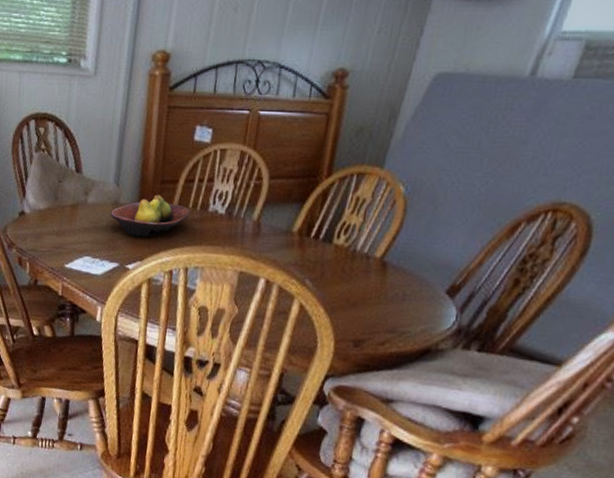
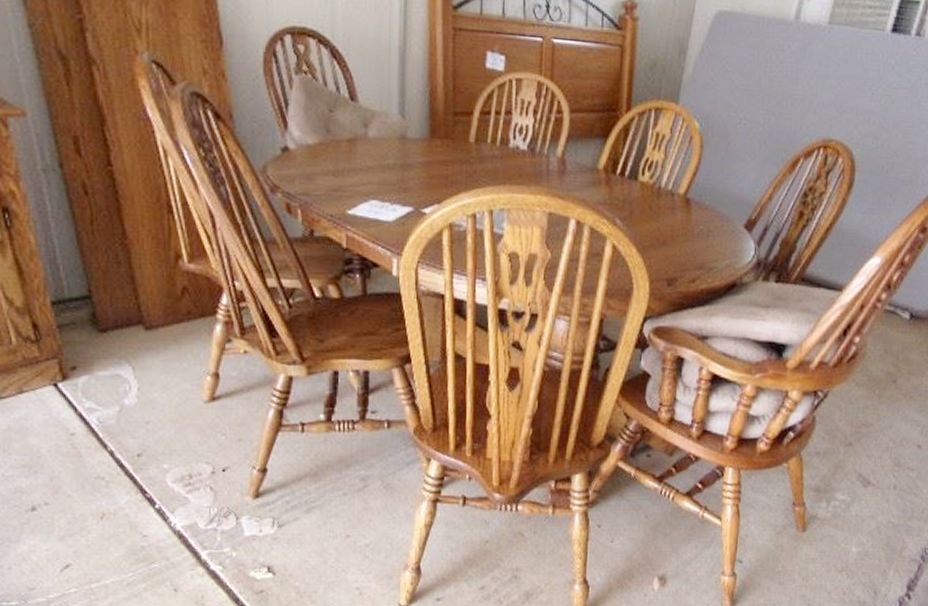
fruit bowl: present [110,194,191,238] -> none [398,128,490,177]

